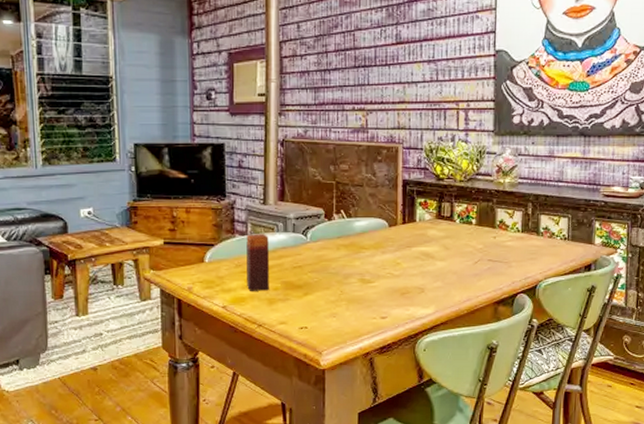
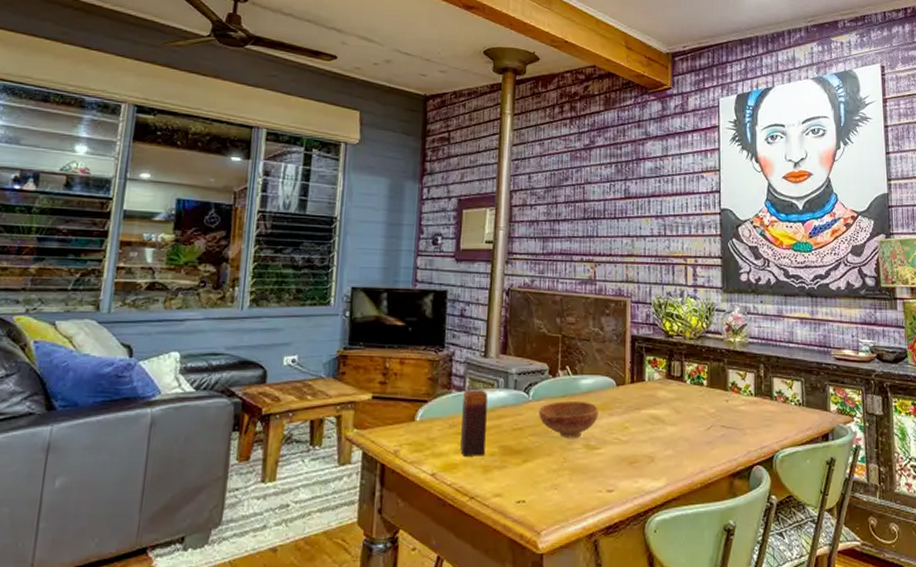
bowl: none [317,242,372,274] -> present [539,401,599,438]

